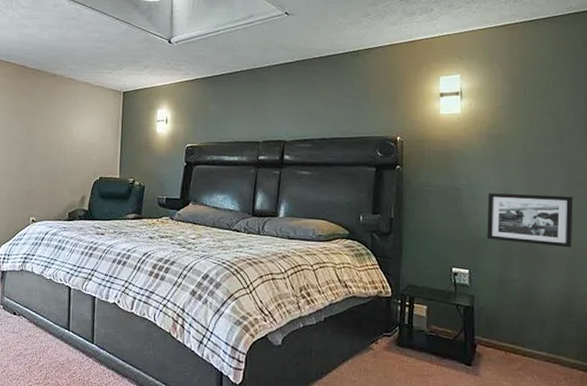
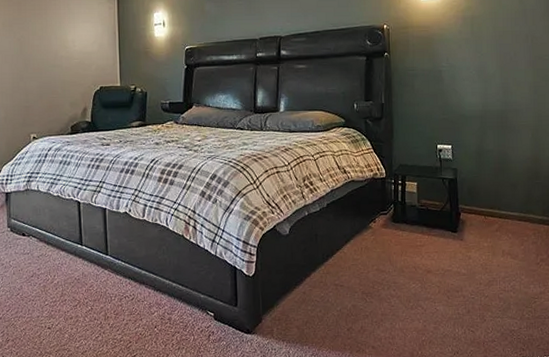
picture frame: present [487,193,573,248] -> none [465,70,537,117]

